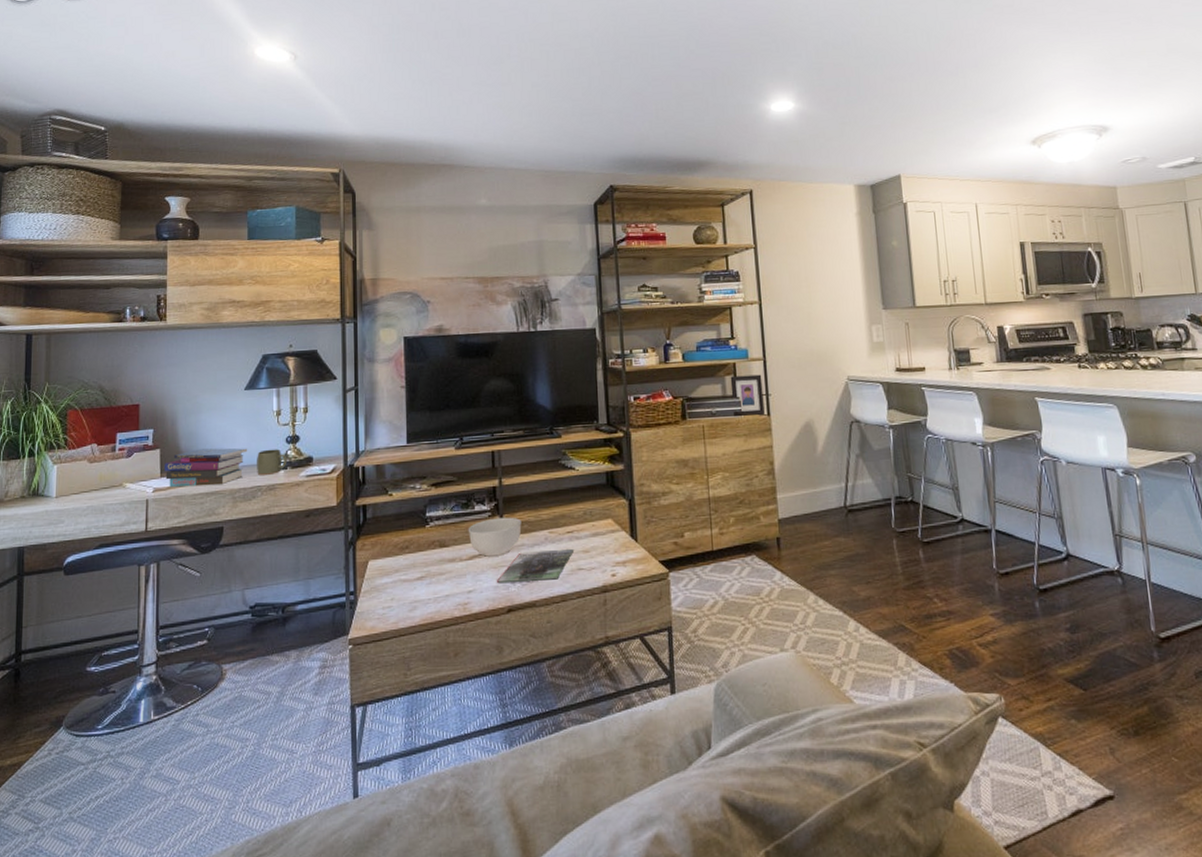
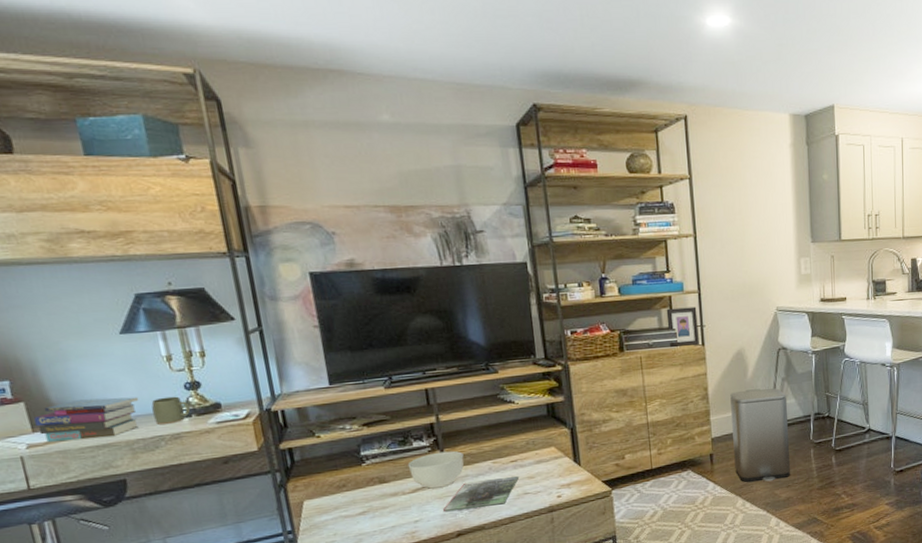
pedal bin: none [798,465,871,575] -> present [730,388,791,483]

